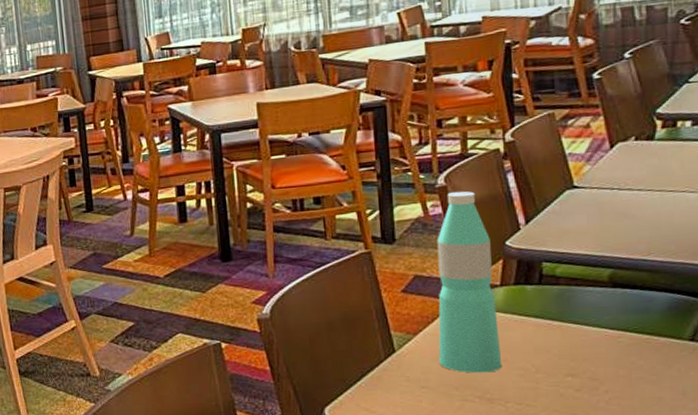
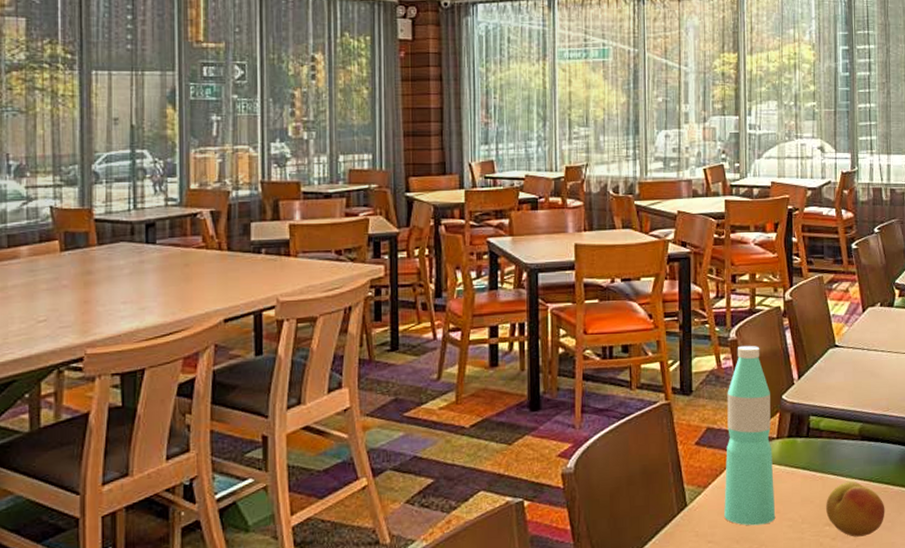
fruit: none [567,331,648,390] -> present [826,481,885,537]

